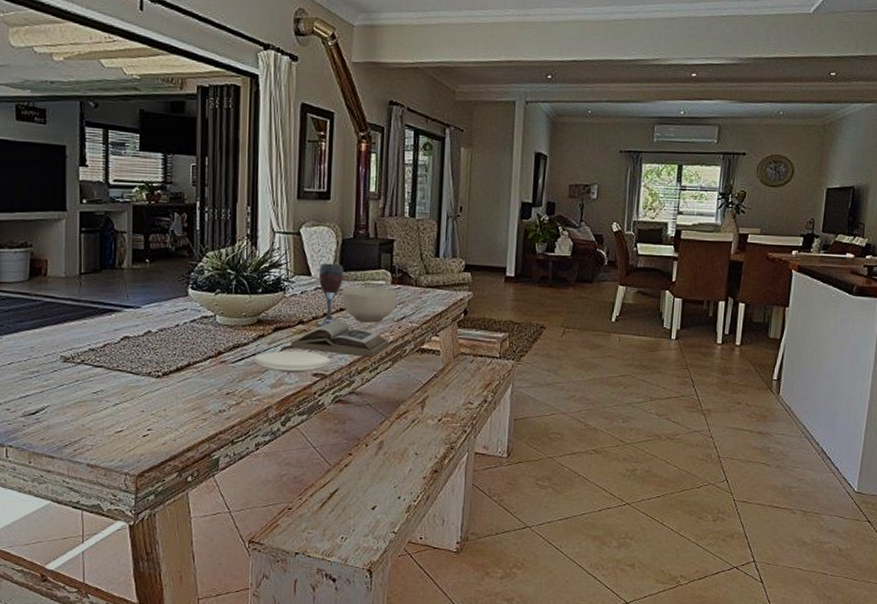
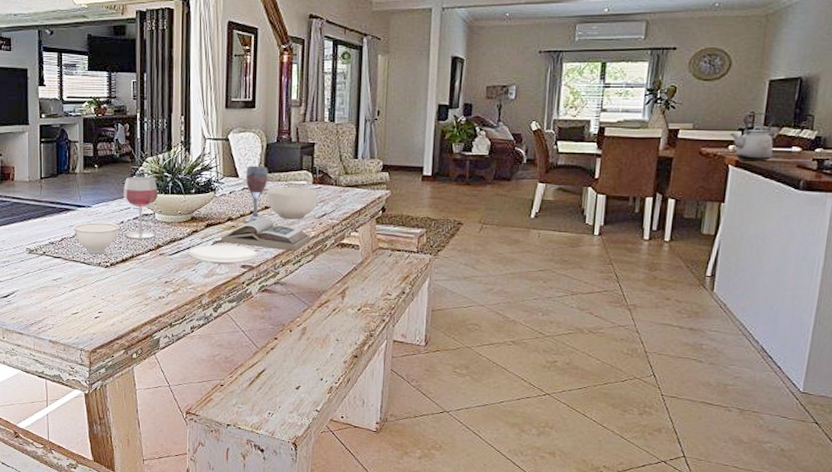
bowl: none [118,324,173,362] -> present [73,221,119,254]
wineglass: none [179,273,219,345] -> present [124,176,158,239]
kettle: none [793,219,833,267] -> present [730,113,776,162]

